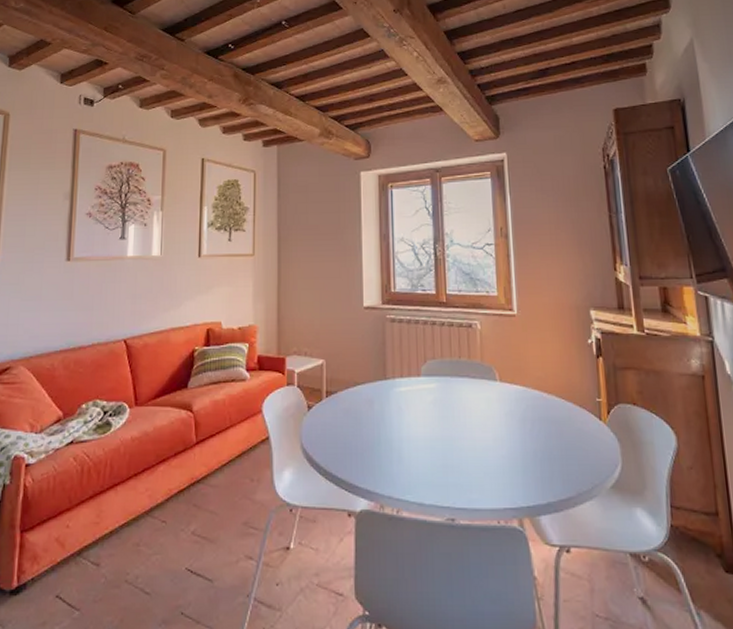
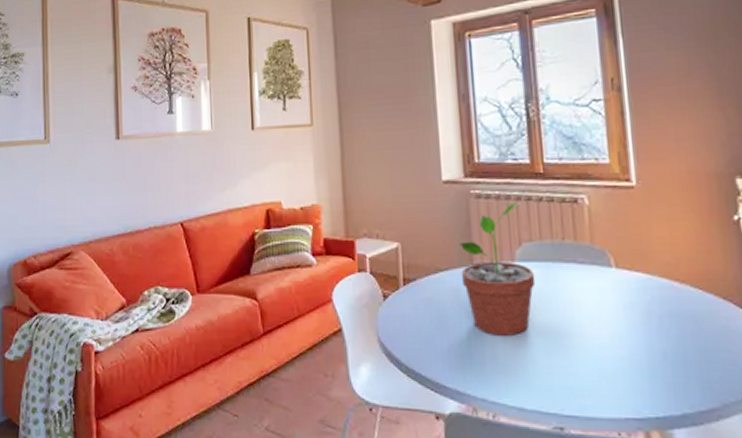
potted plant: none [375,326,437,440] -> present [458,203,536,336]

